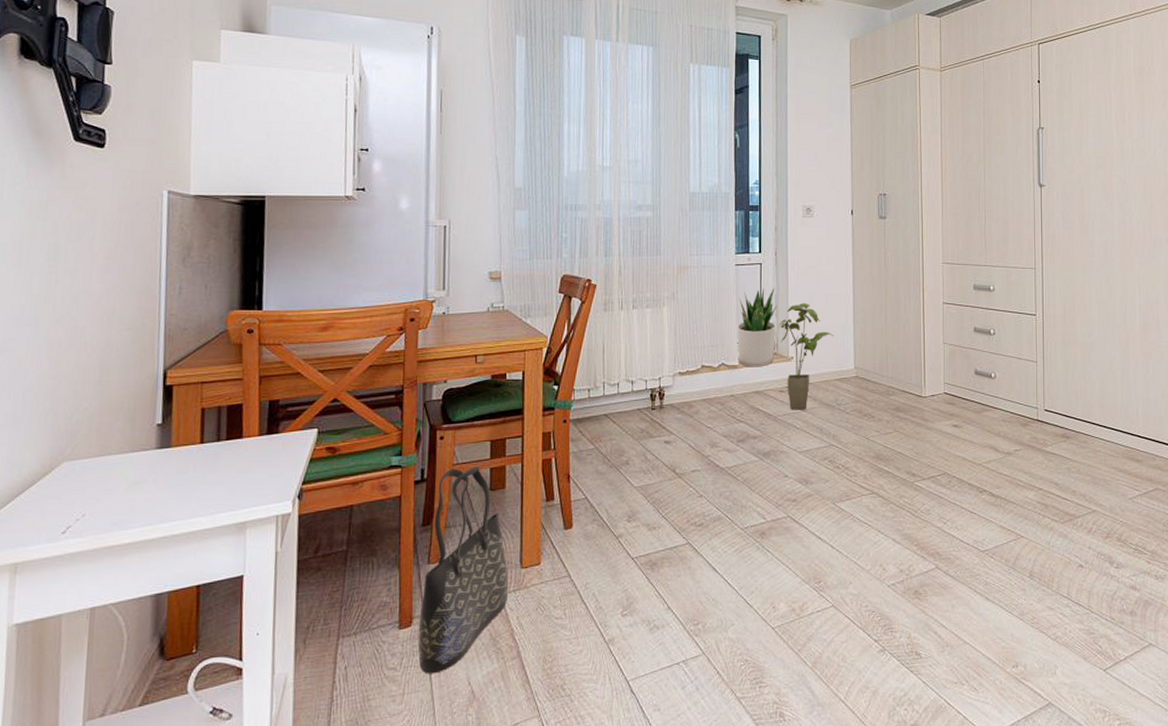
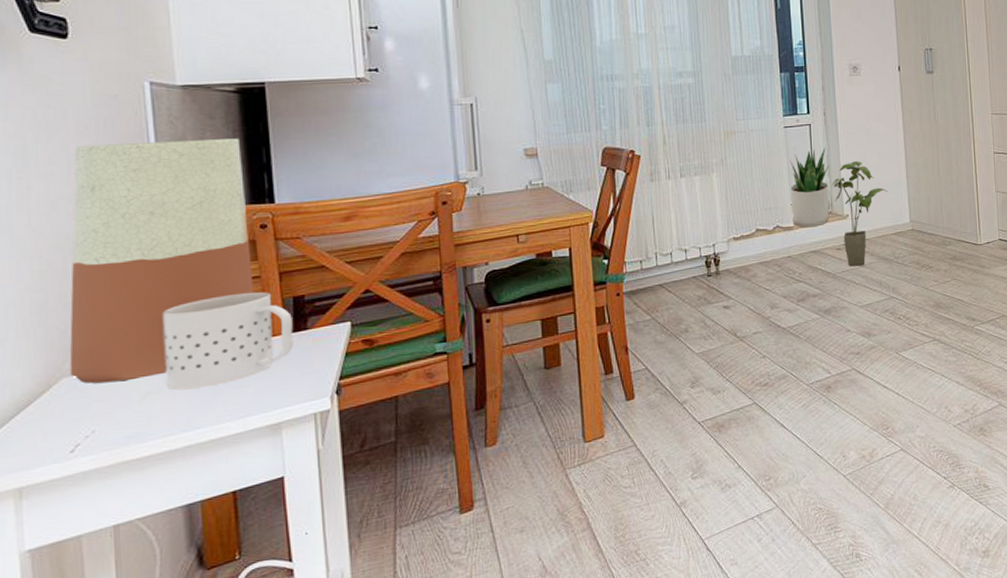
vase: none [70,246,239,470] -> present [69,138,254,384]
mug: none [150,394,267,482] -> present [162,292,294,391]
tote bag: present [418,465,509,674] -> none [480,345,574,555]

